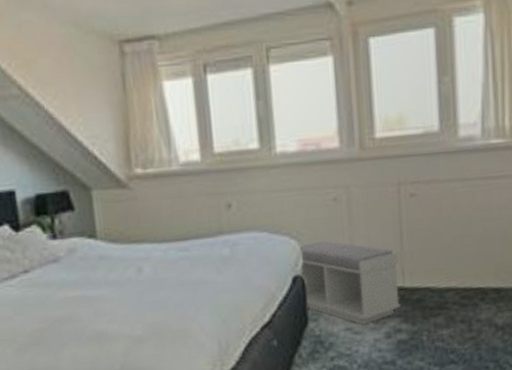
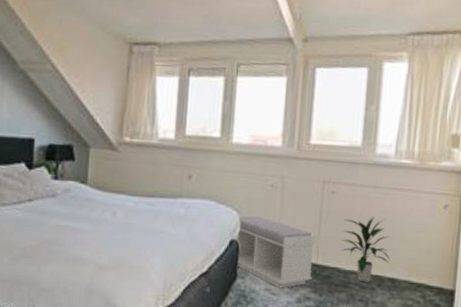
indoor plant: none [428,216,492,299] -> present [340,216,390,282]

